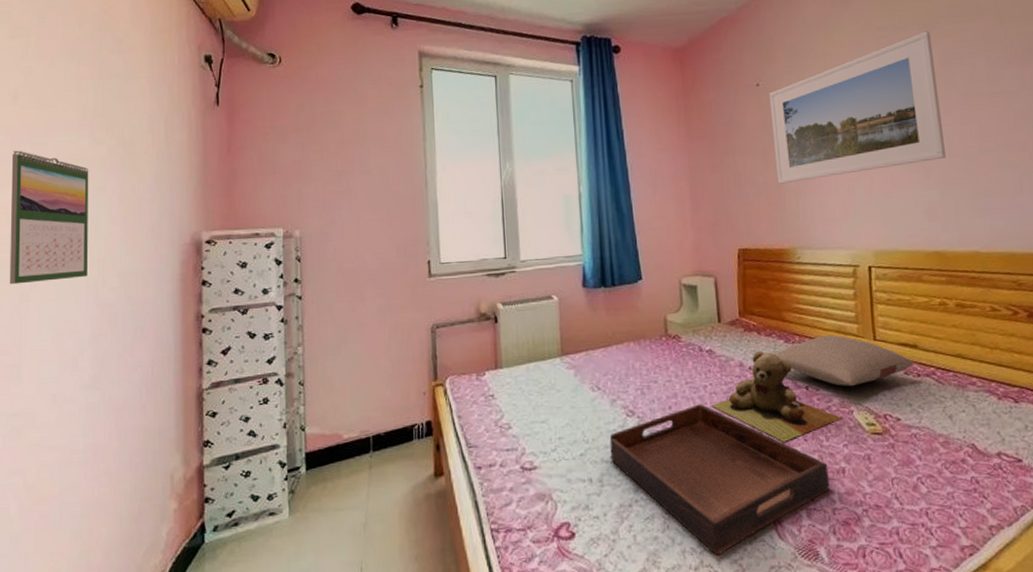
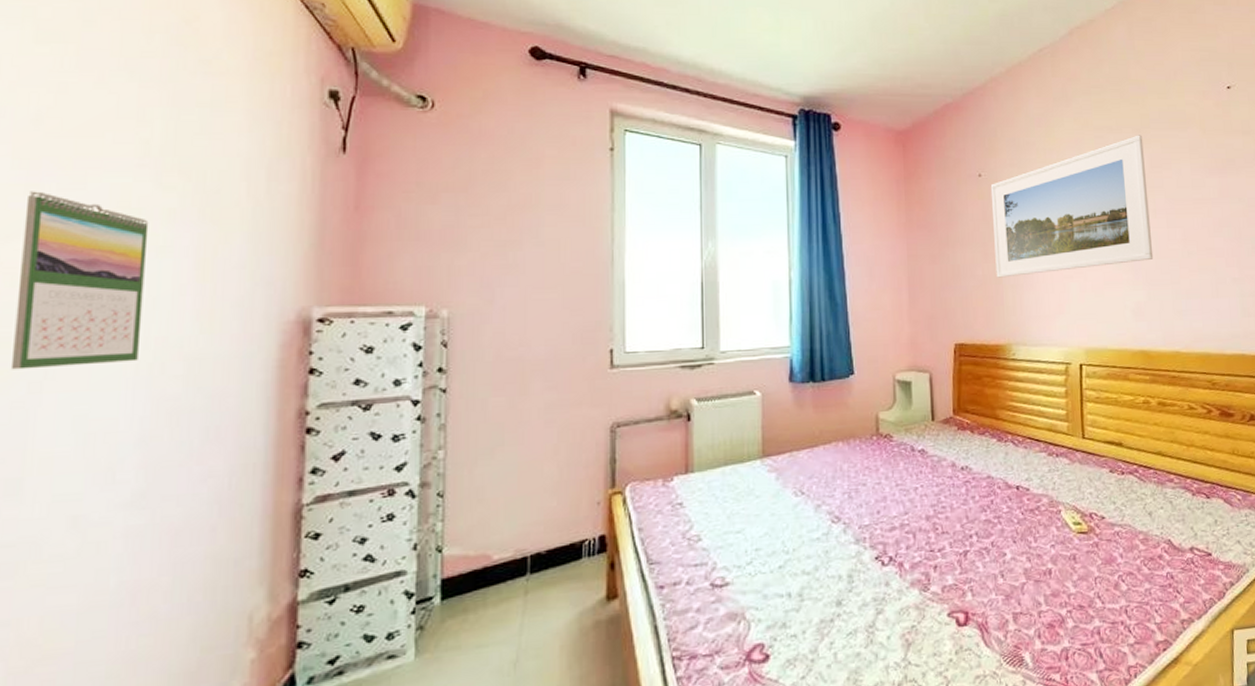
serving tray: present [609,404,830,556] -> none [812,507,1037,669]
teddy bear: present [711,350,843,442] -> none [921,449,1051,545]
pillow: present [774,335,914,386] -> none [987,433,1119,486]

